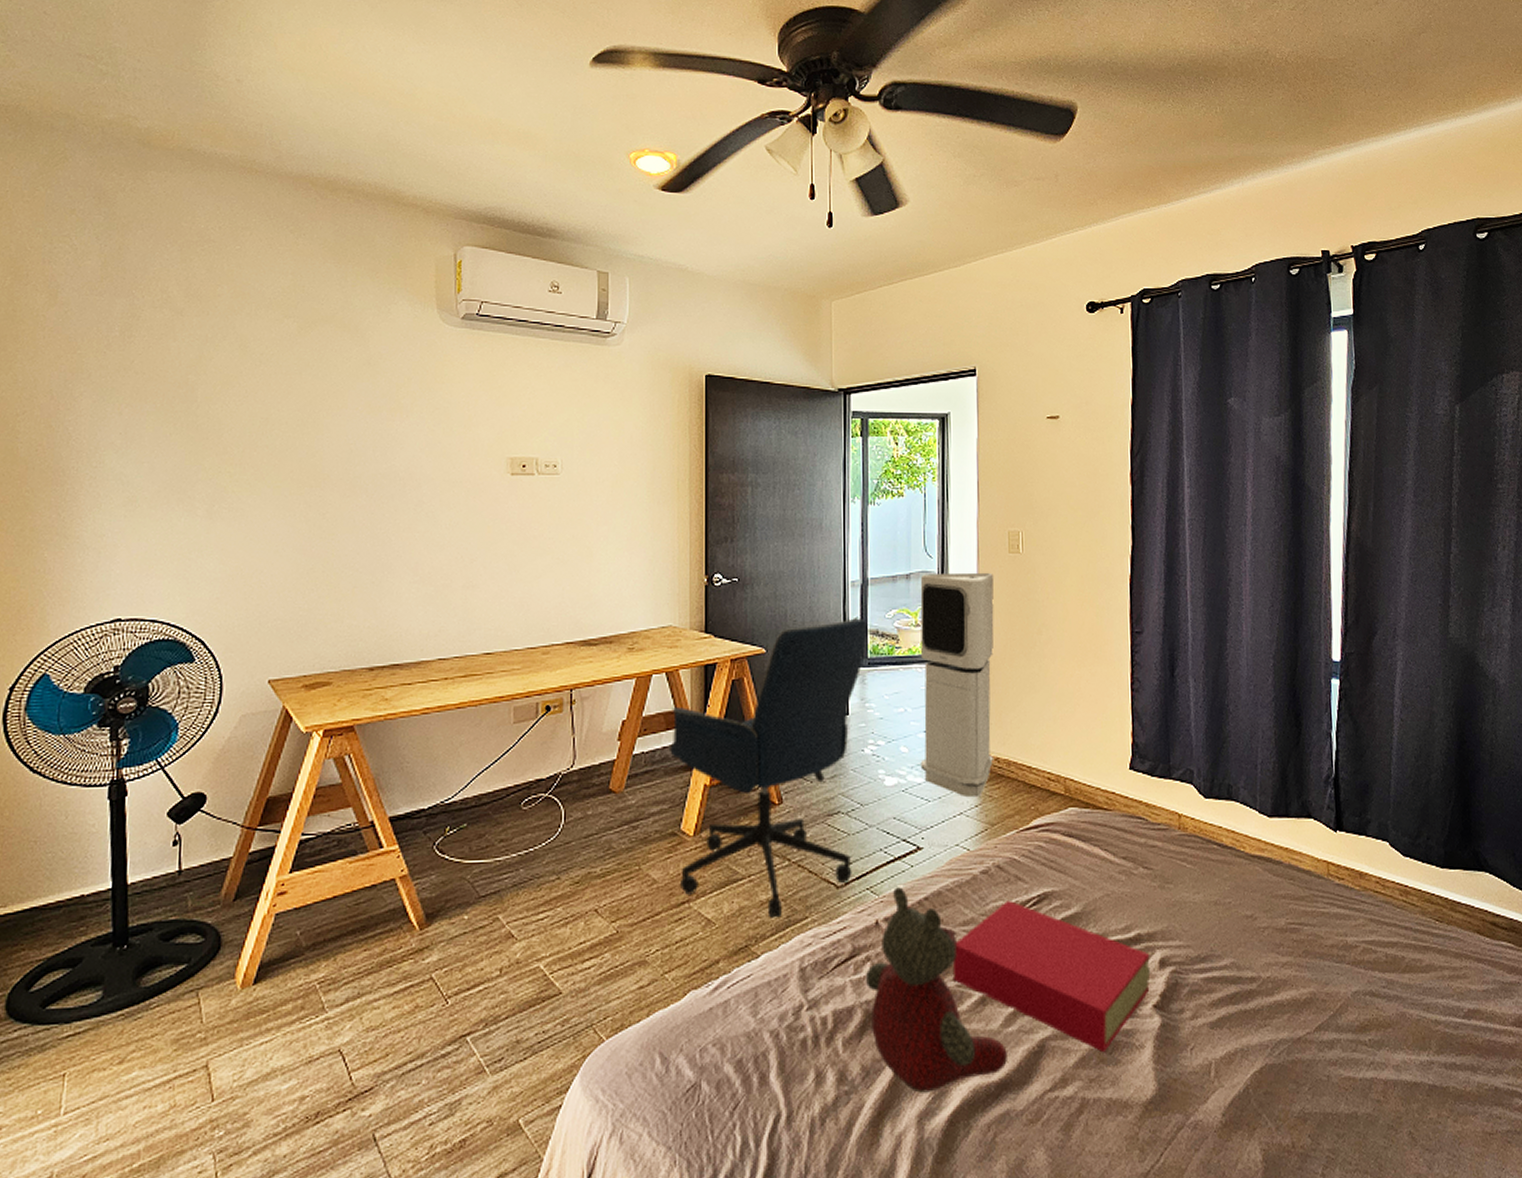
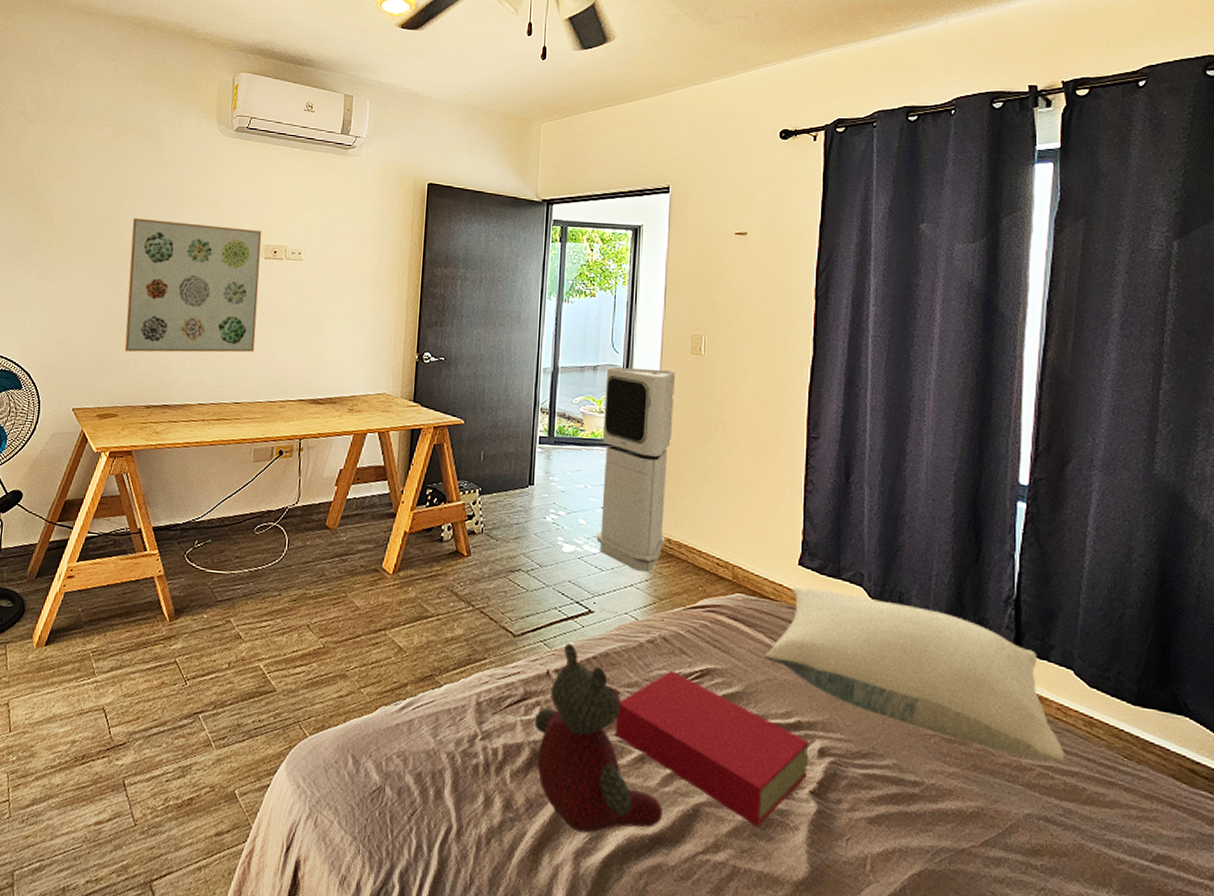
wall art: none [333,432,506,603] -> present [124,217,262,353]
office chair: present [670,618,868,918] -> none [377,400,556,655]
pillow: none [1100,791,1386,937] -> present [764,587,1065,763]

